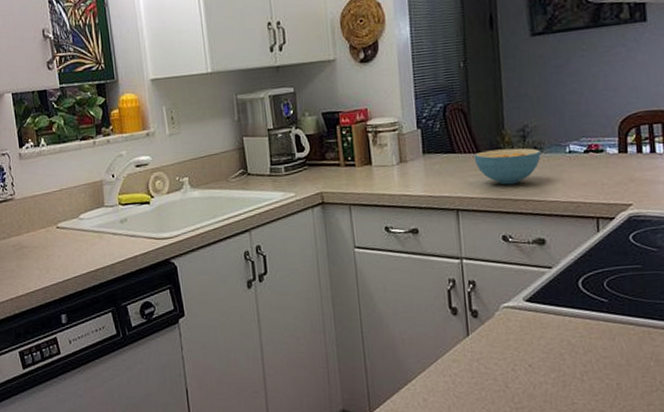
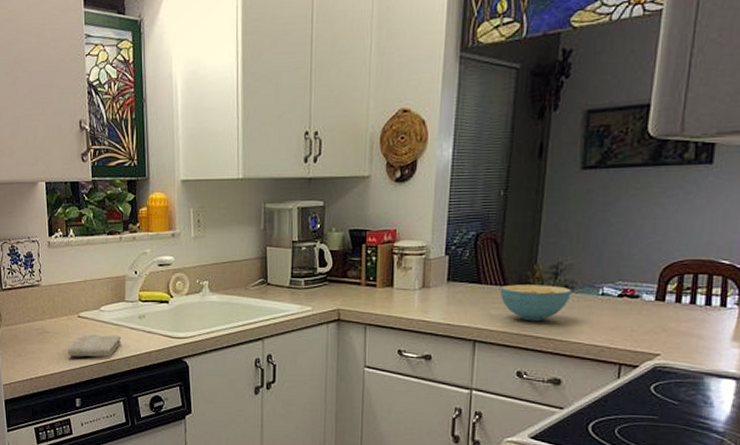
washcloth: none [48,243,104,271] -> present [67,335,121,357]

